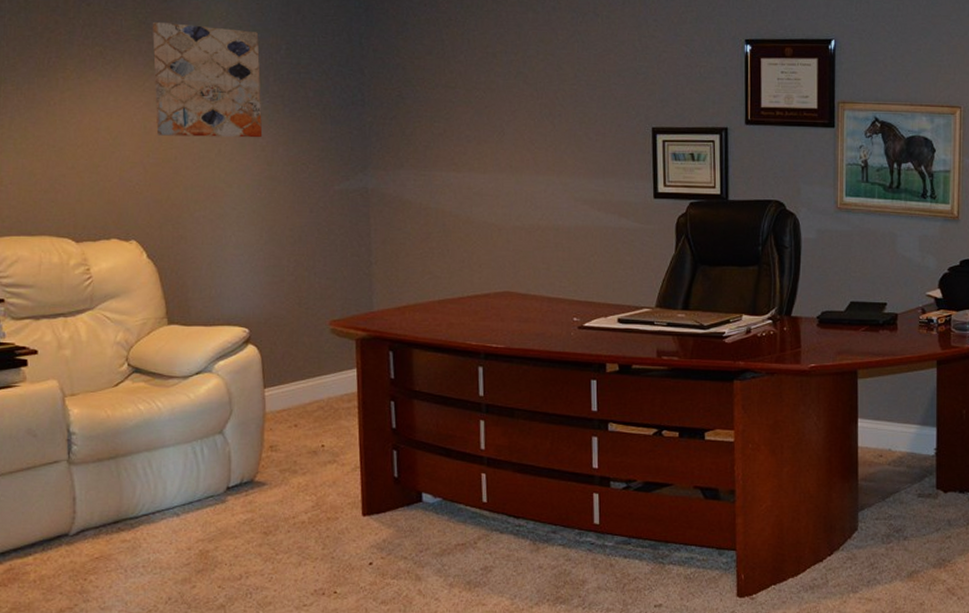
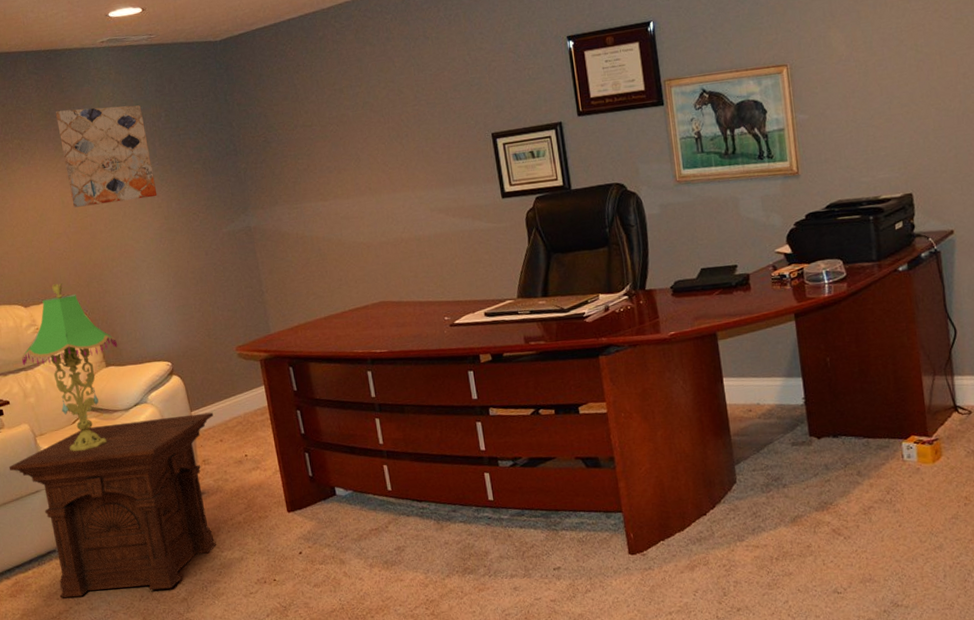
side table: none [23,391,291,593] -> present [8,412,217,598]
table lamp: none [61,219,187,419] -> present [21,282,118,451]

